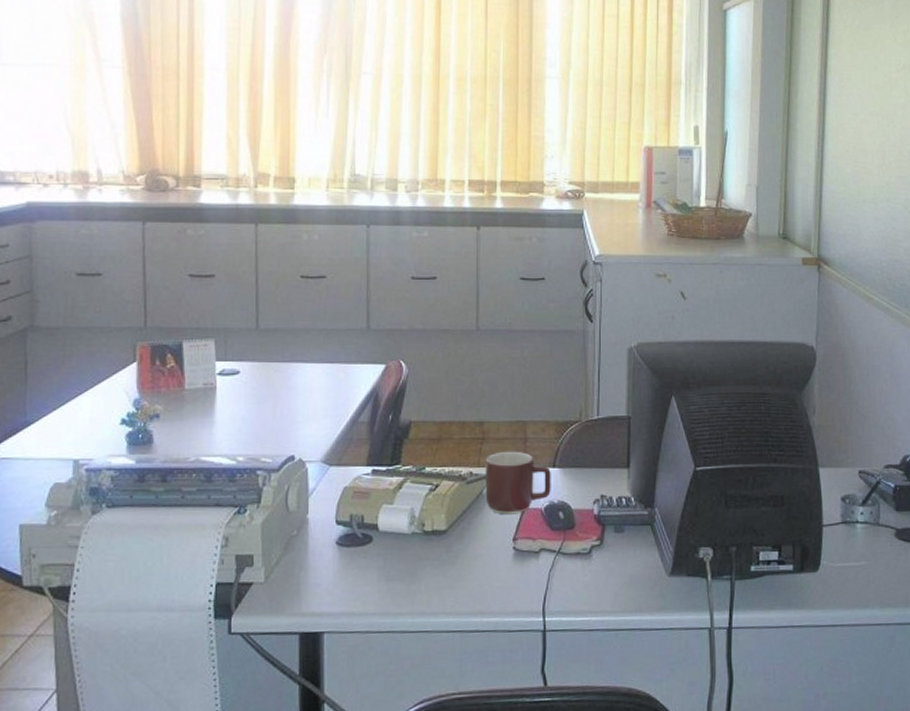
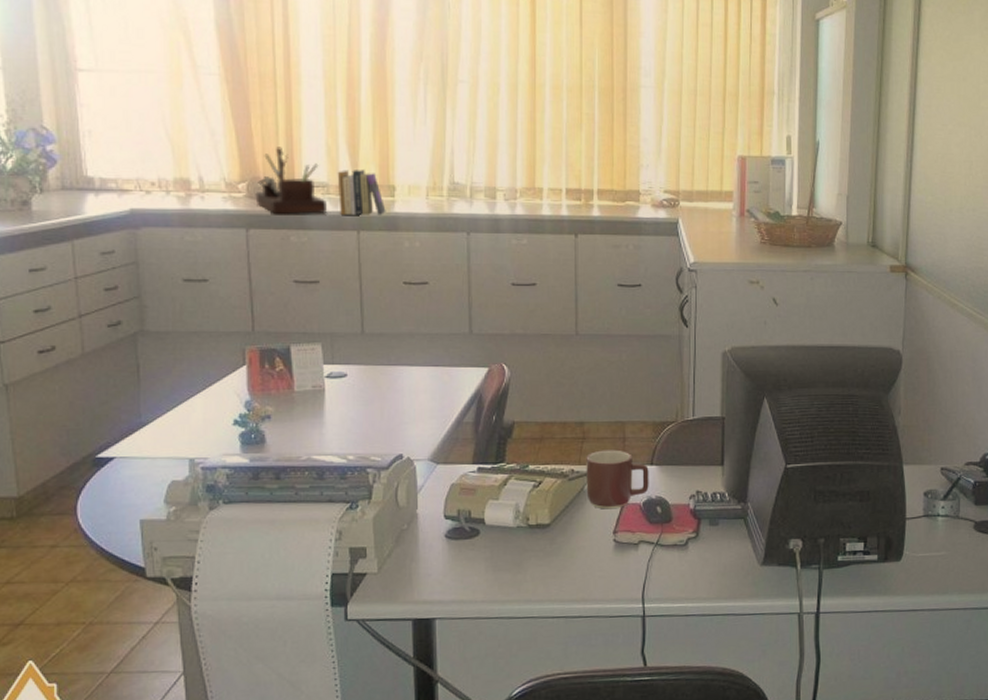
desk organizer: none [153,139,225,208] -> present [255,147,327,215]
books: none [236,162,285,208] -> present [337,170,386,215]

